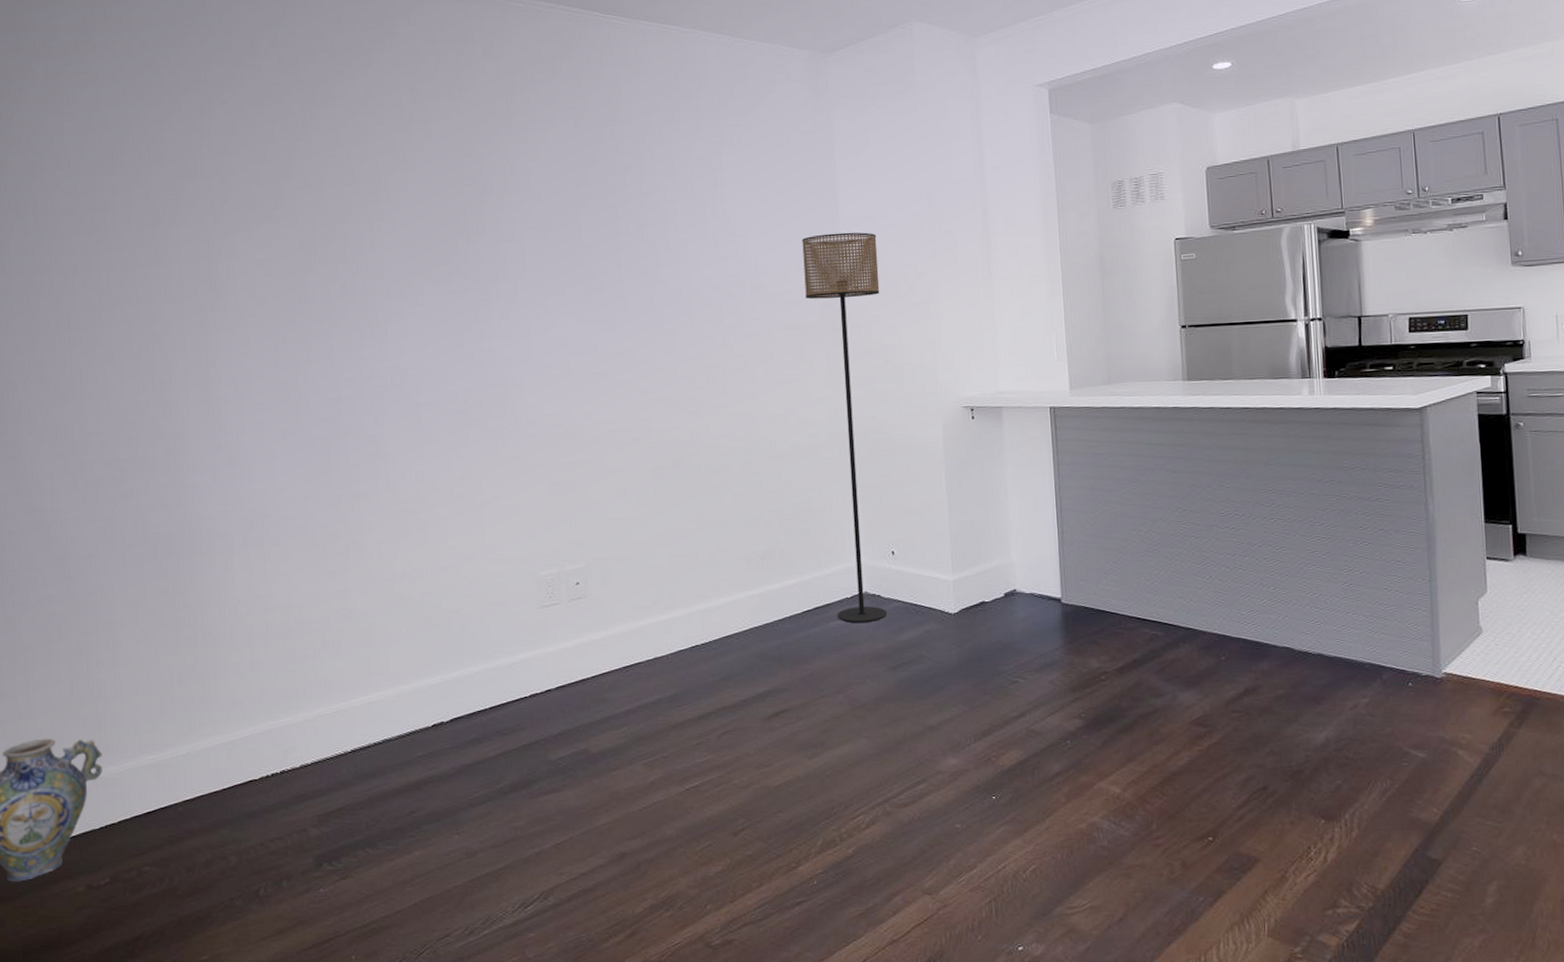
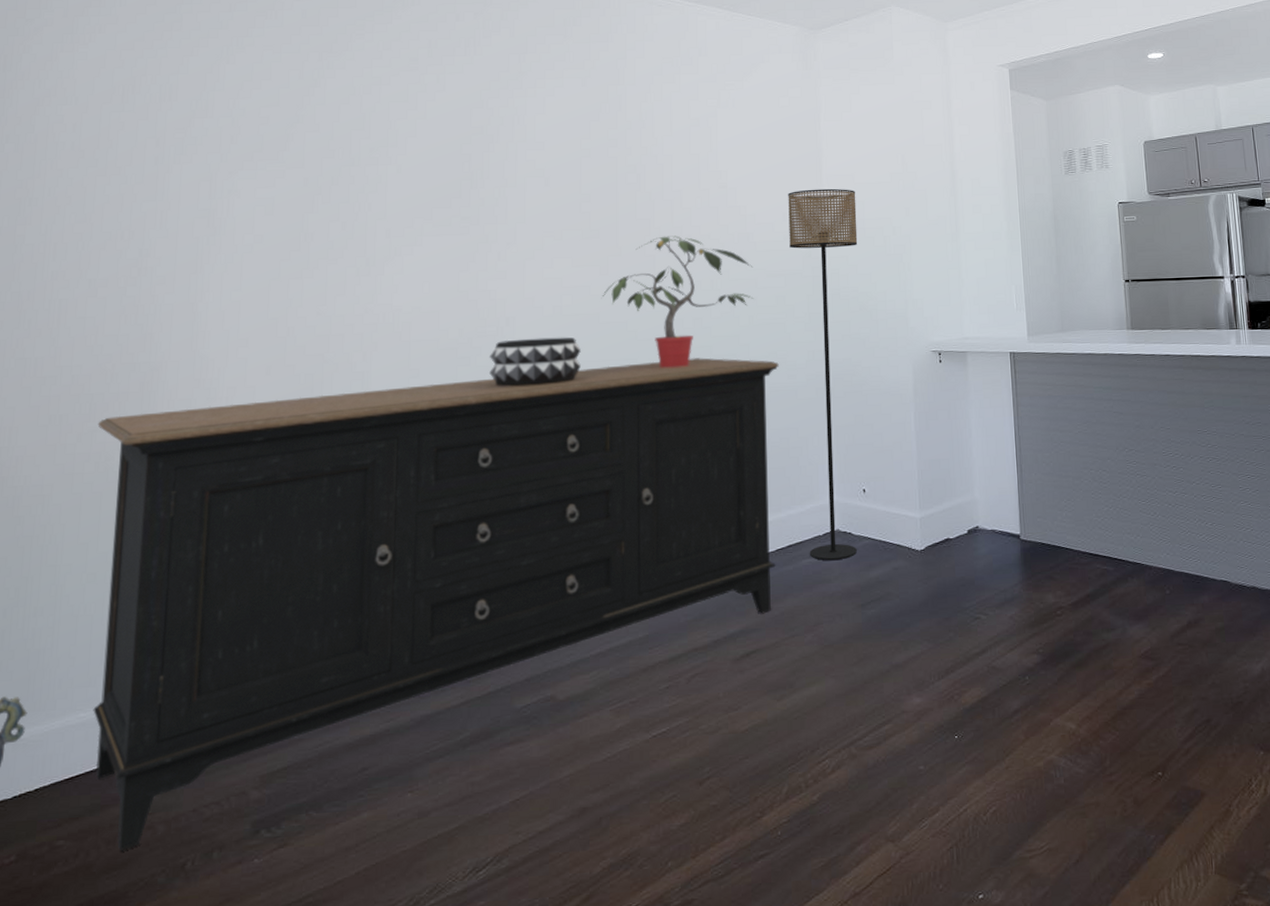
sideboard: none [130,417,803,878] -> present [93,358,779,852]
decorative bowl: none [500,397,593,449] -> present [489,337,581,387]
potted plant: none [609,288,770,428] -> present [601,235,754,368]

